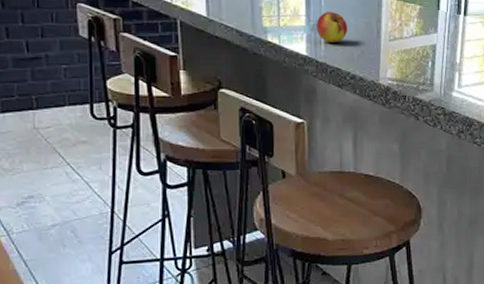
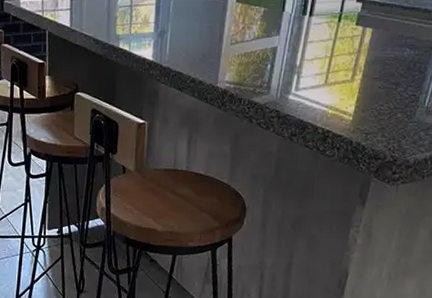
apple: present [316,12,348,43] -> none [163,18,193,49]

